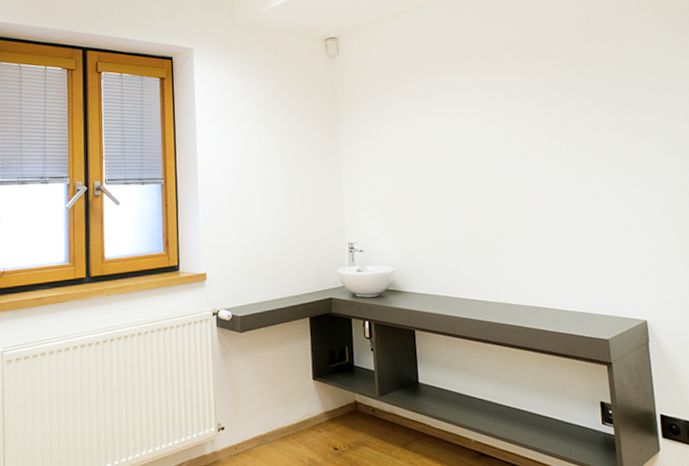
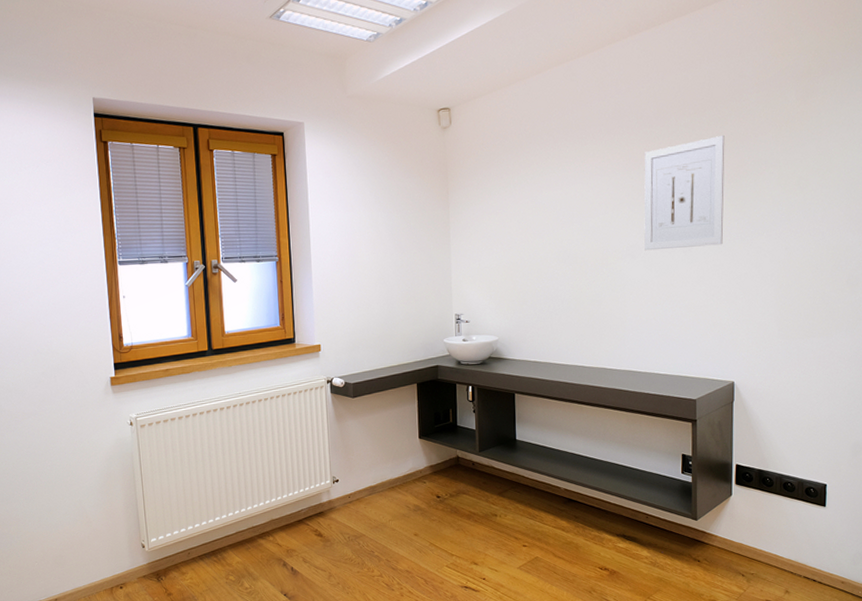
wall art: none [531,68,618,181] -> present [644,135,725,251]

